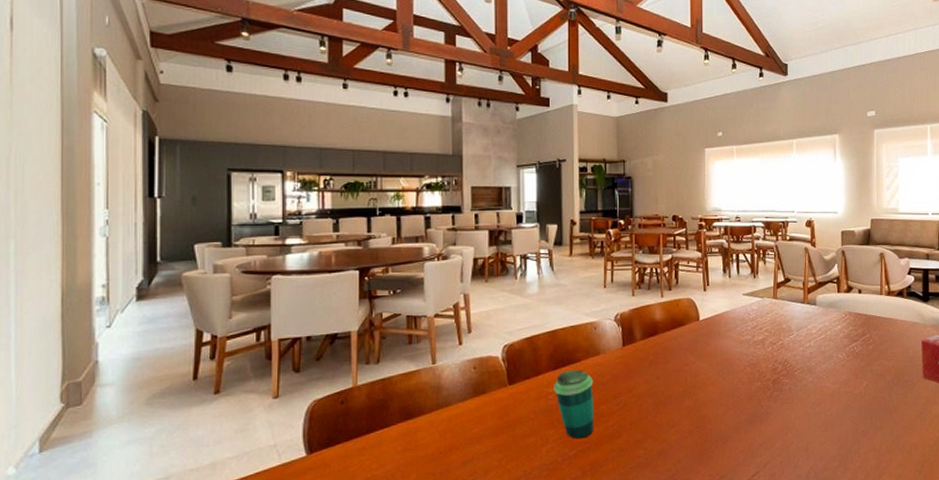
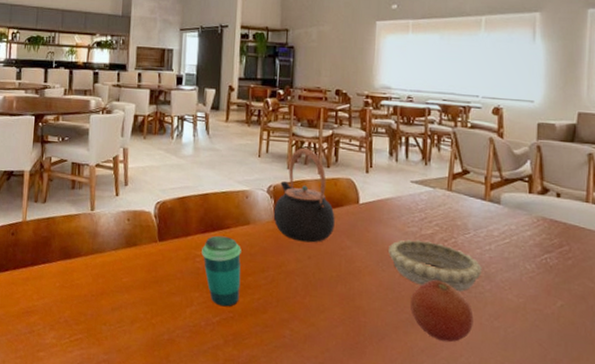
teapot: none [622,274,679,364] -> present [273,147,335,243]
decorative bowl: none [727,347,805,388] -> present [388,240,482,292]
fruit: none [748,380,800,434] -> present [409,280,474,343]

